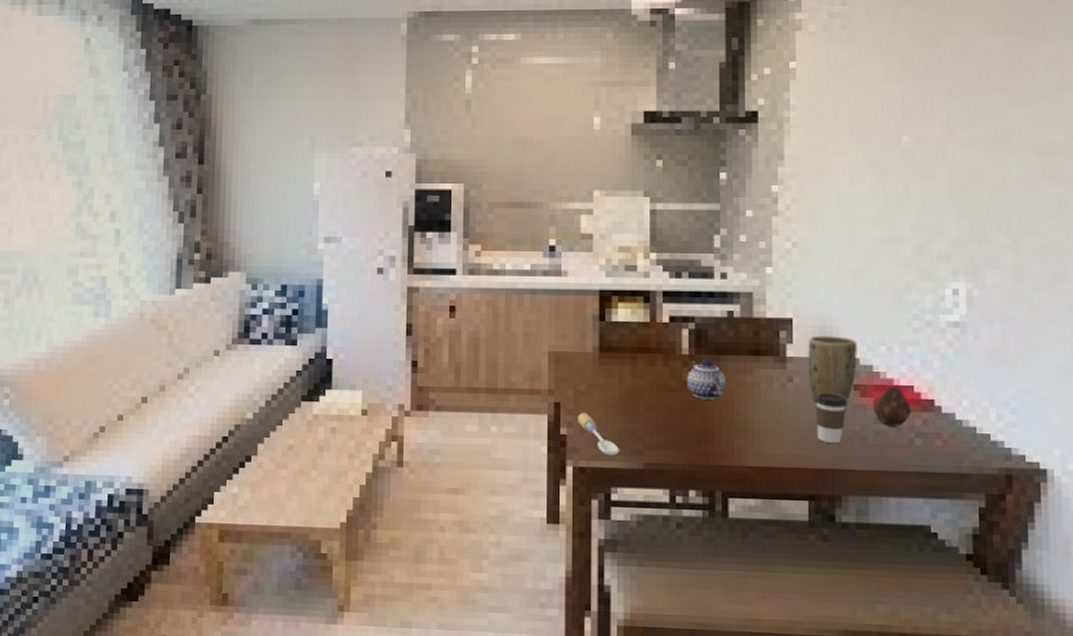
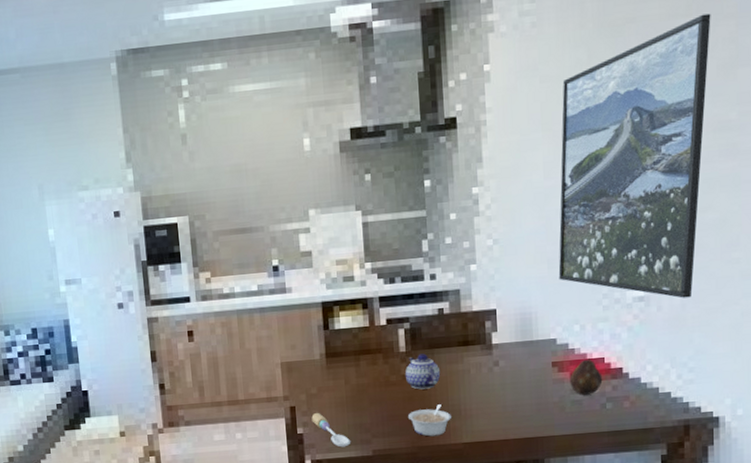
legume: none [686,419,736,455] -> present [407,404,451,437]
plant pot: present [808,335,857,403] -> none [511,320,555,380]
coffee cup: present [814,394,848,444] -> none [518,372,547,416]
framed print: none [863,33,1033,329] -> present [558,13,711,298]

